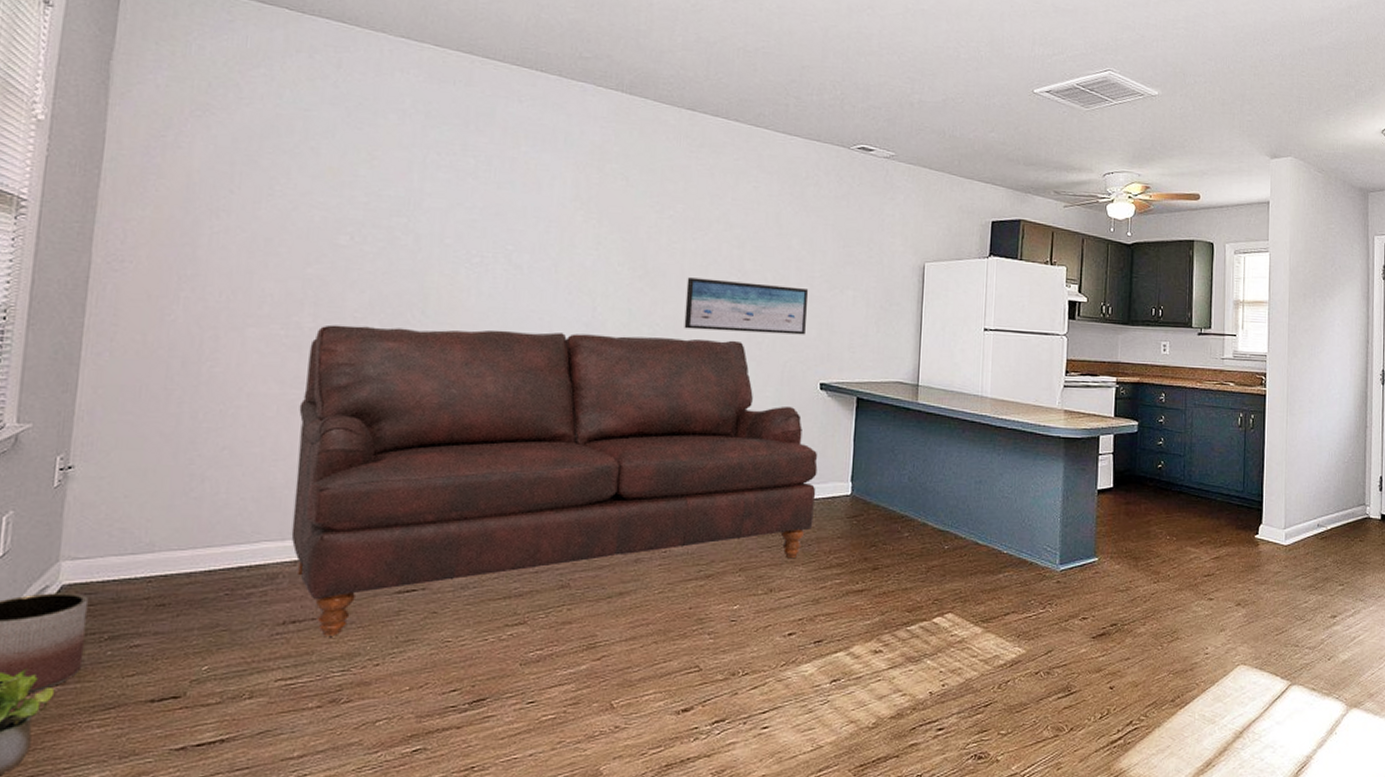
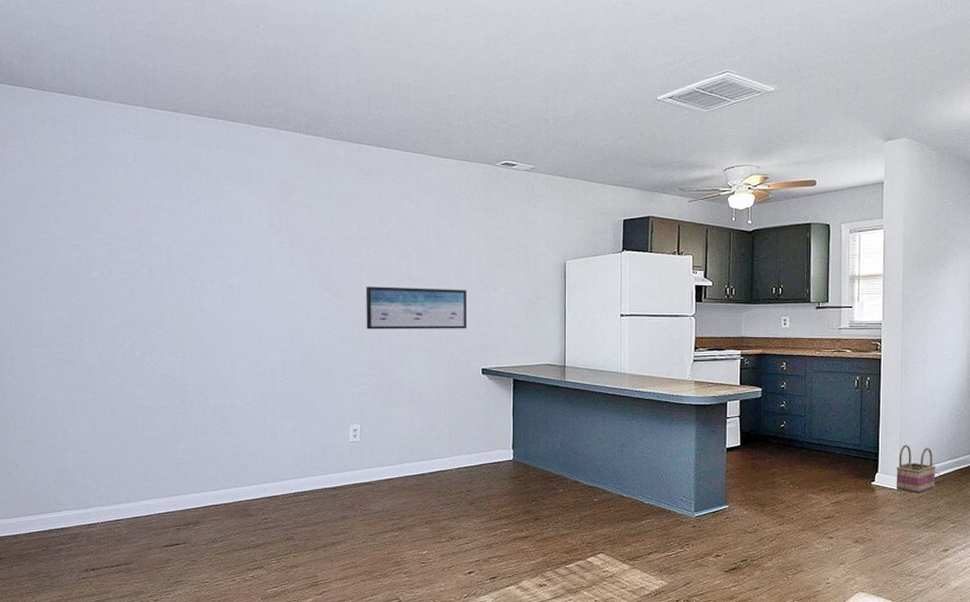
sofa: present [291,324,818,636] -> none [78,337,484,580]
basket: none [1281,493,1324,550] -> present [896,445,936,494]

